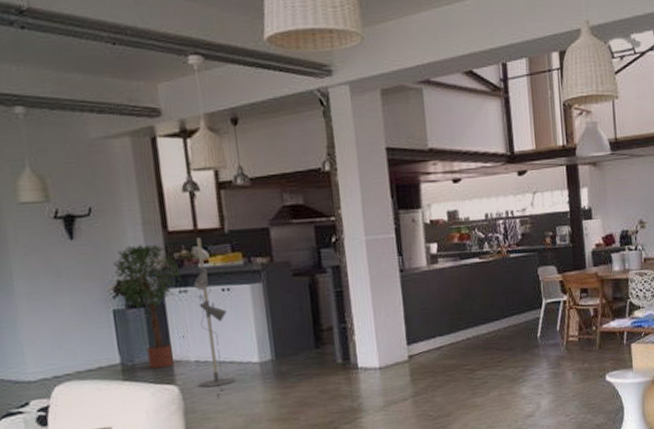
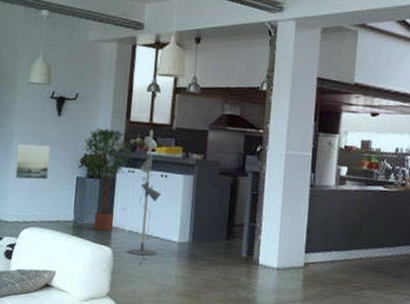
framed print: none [21,277,74,327] -> present [14,143,50,180]

